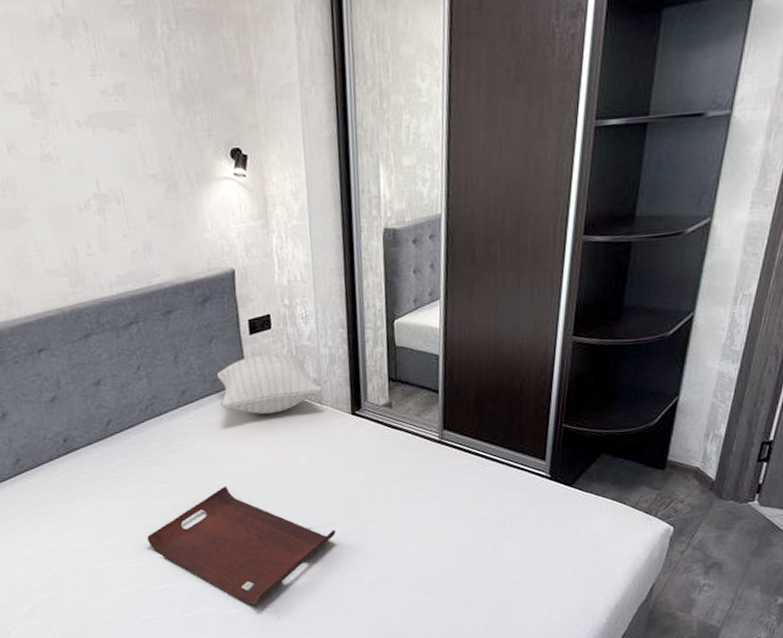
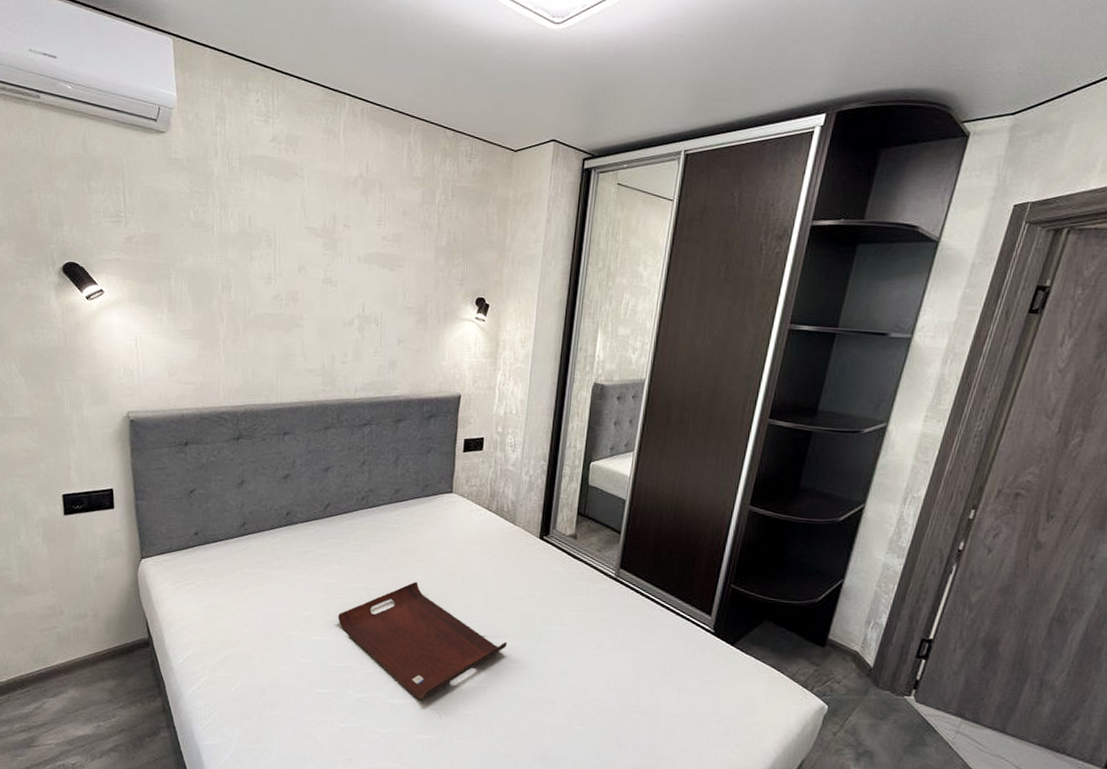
pillow: present [216,352,323,415] -> none [427,471,518,525]

